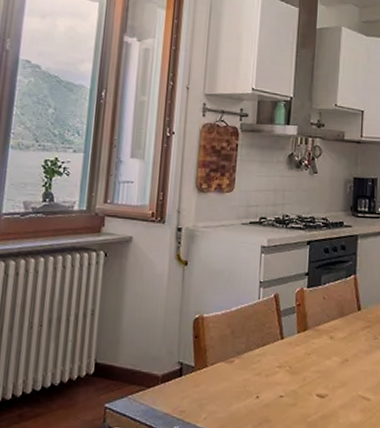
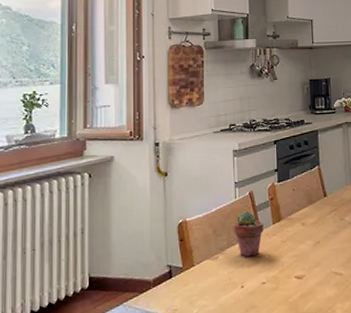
potted succulent: none [253,315,287,366] -> present [234,211,264,257]

